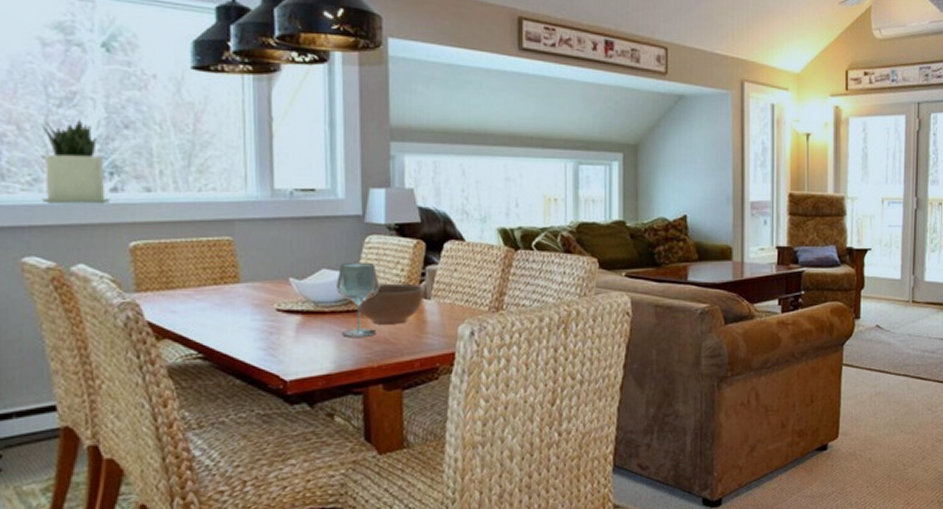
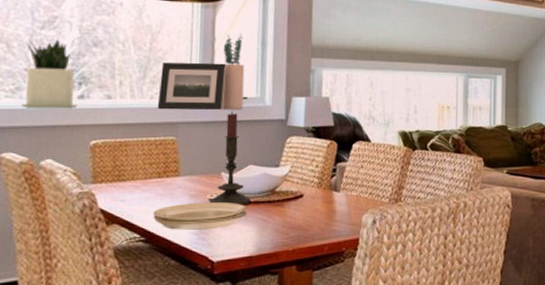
picture frame: none [207,147,288,205] -> present [157,62,226,110]
plate: none [211,313,323,346] -> present [153,203,248,231]
candle: none [276,206,326,317] -> present [209,111,251,207]
vase: none [283,112,311,204] -> present [220,33,245,110]
wine glass: present [336,262,379,337] -> none [260,159,297,224]
bowl: present [359,283,423,324] -> none [279,178,334,213]

